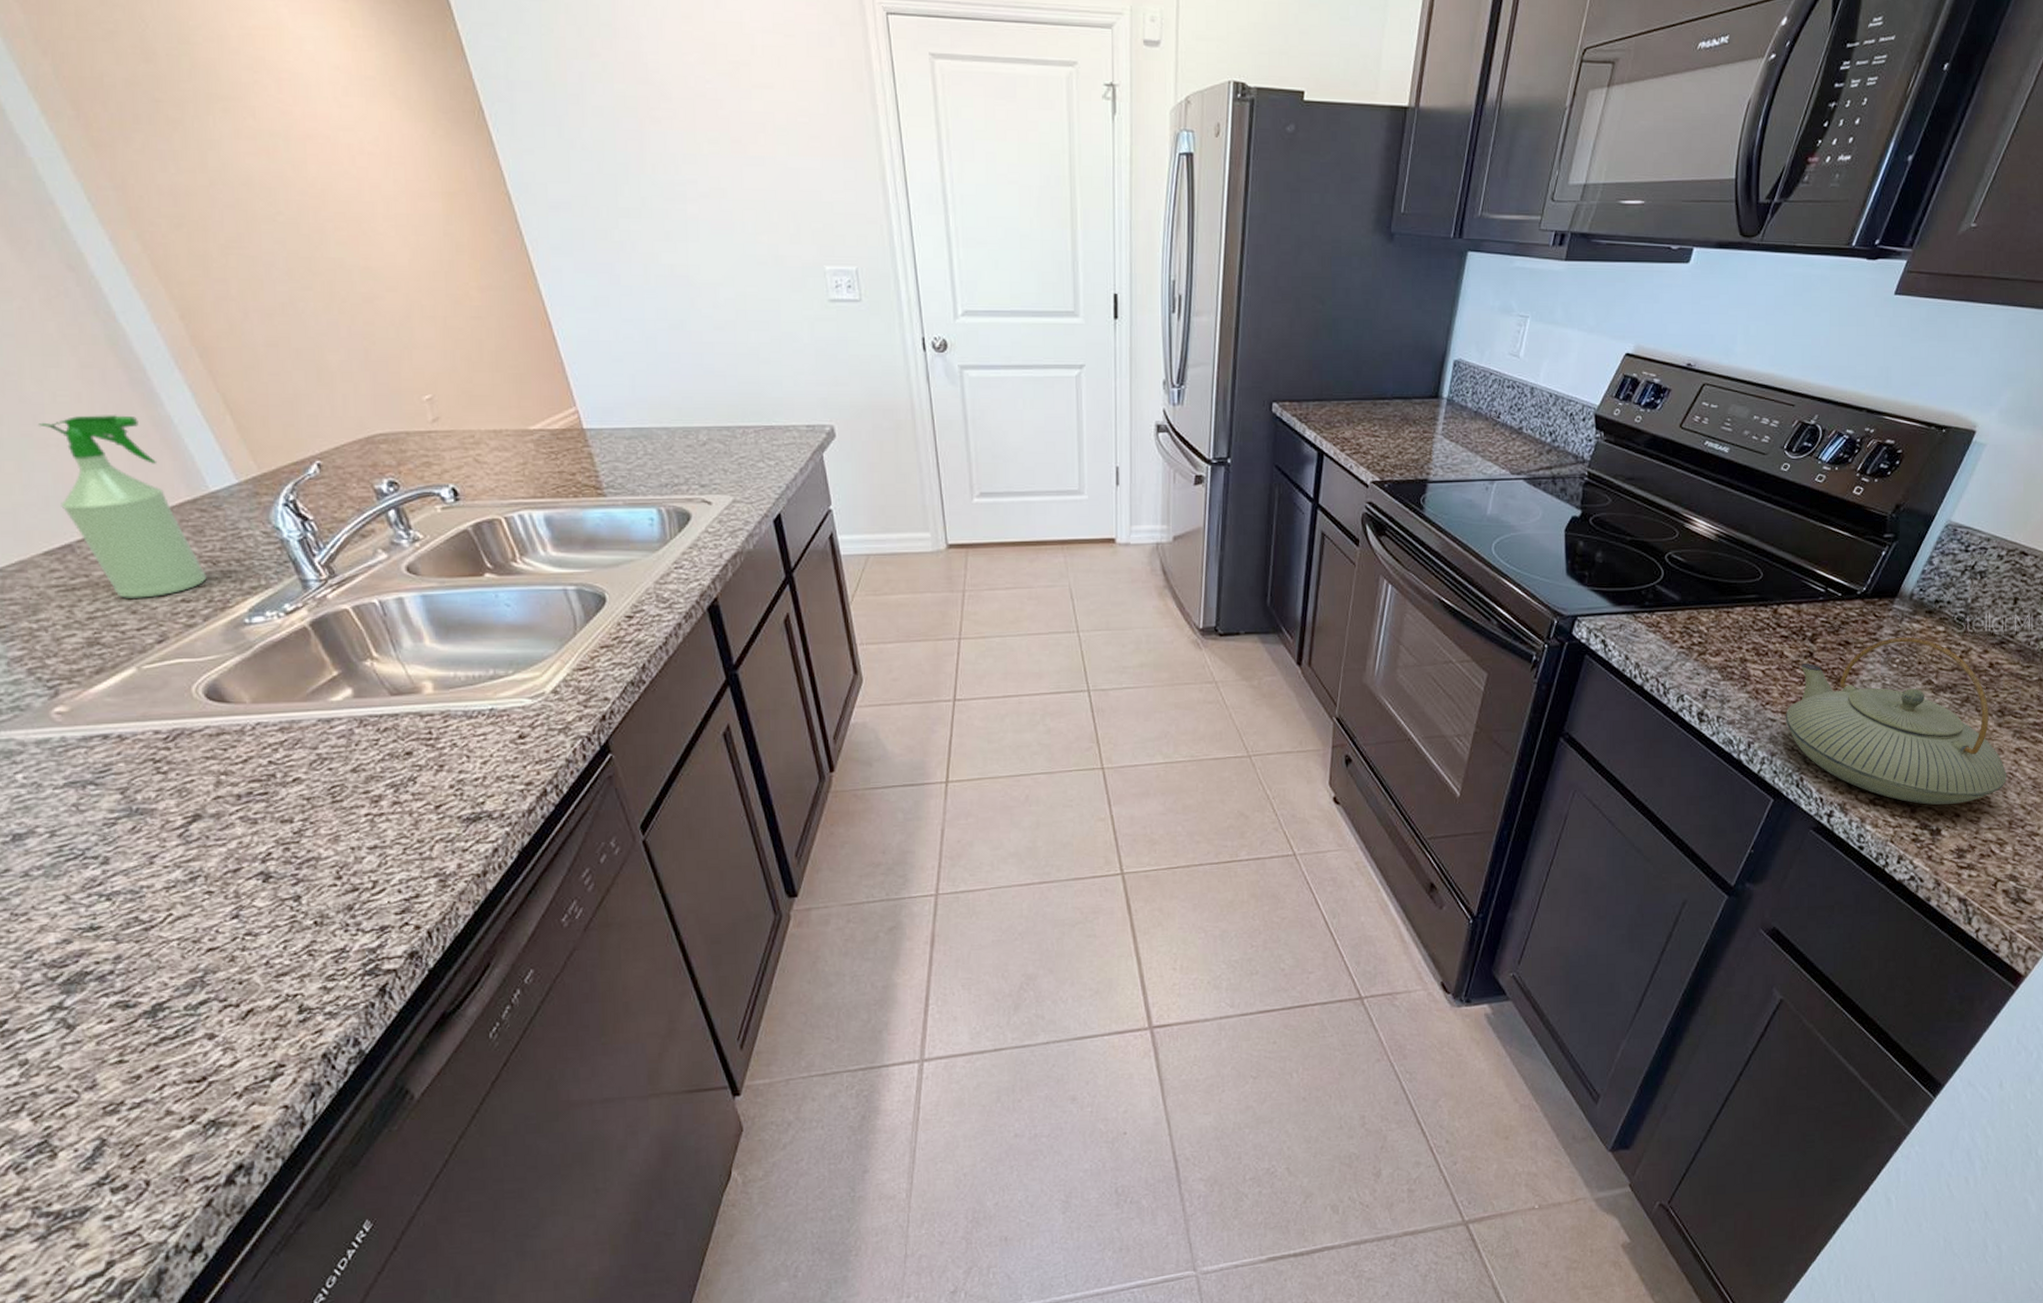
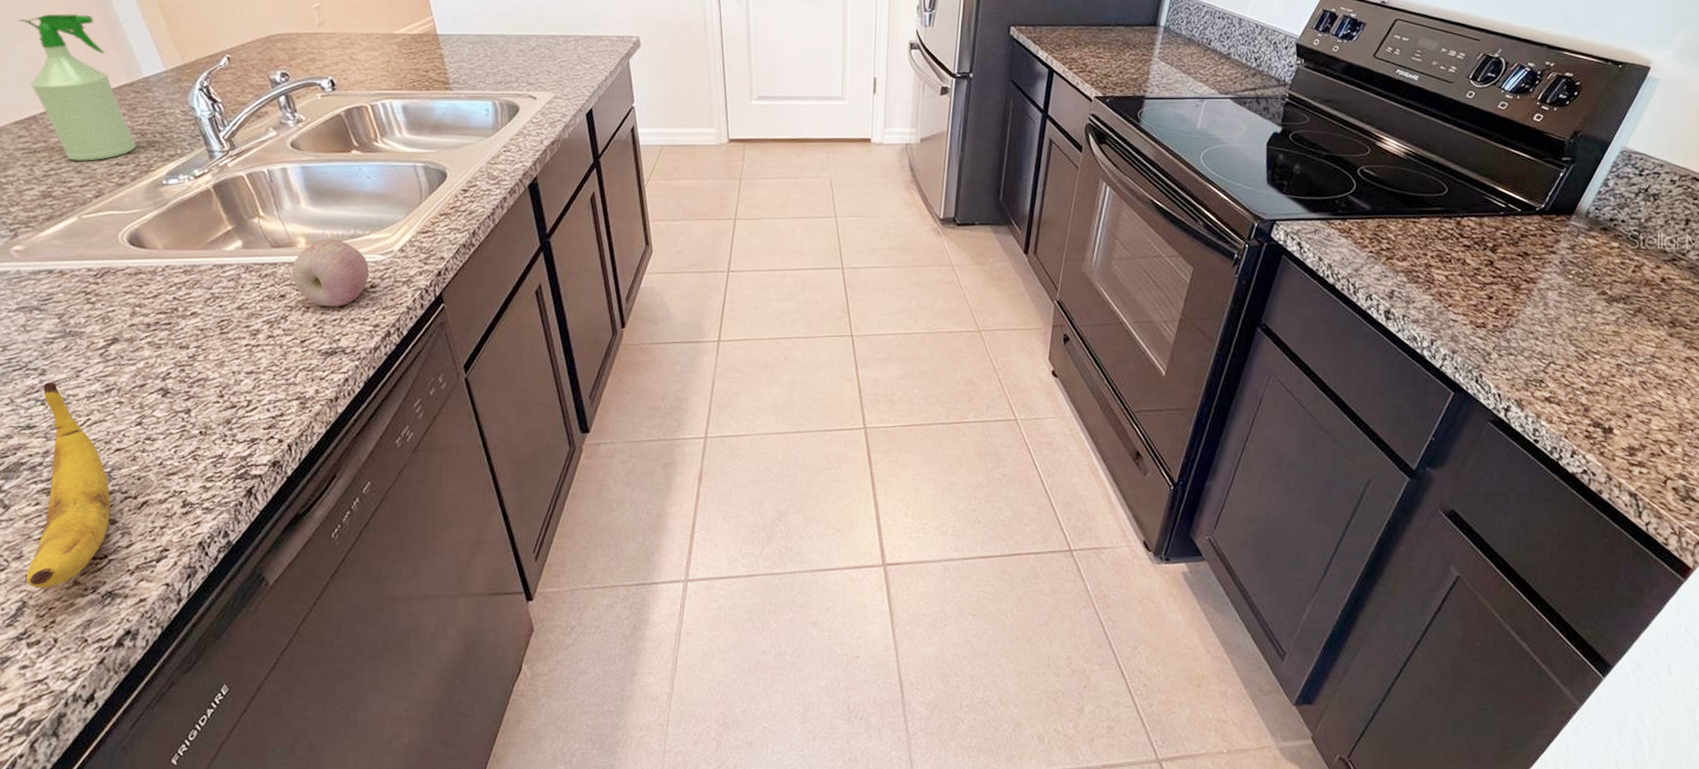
banana: none [102,872,206,1122] -> present [25,382,110,588]
fruit: none [418,681,515,764] -> present [292,239,369,307]
teapot: present [1785,637,2007,805] -> none [1466,250,1677,406]

